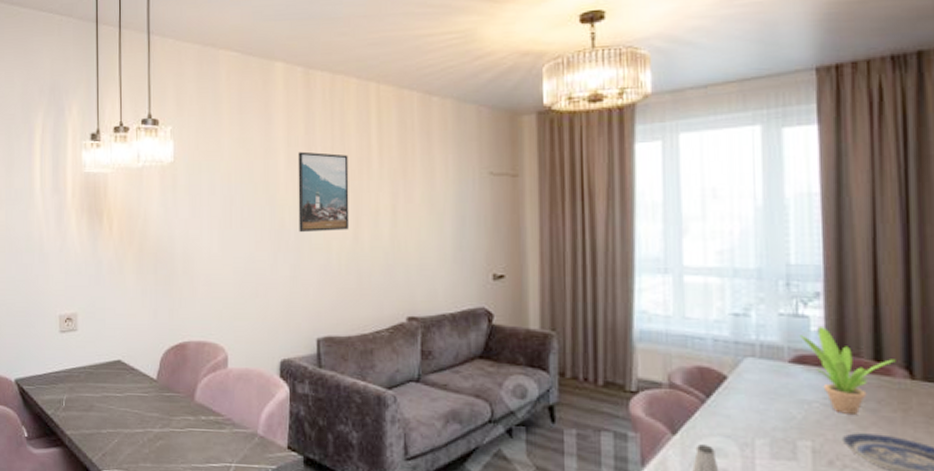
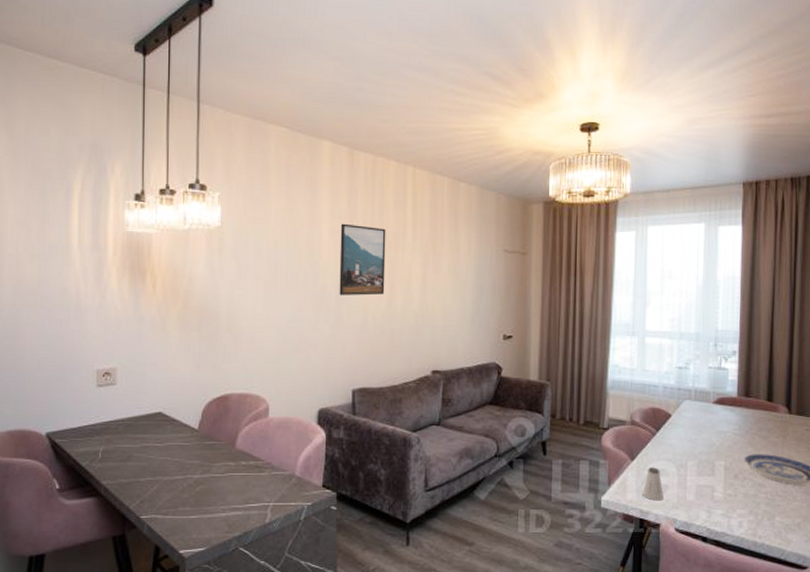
potted plant: present [799,325,896,414] -> none [721,375,781,440]

